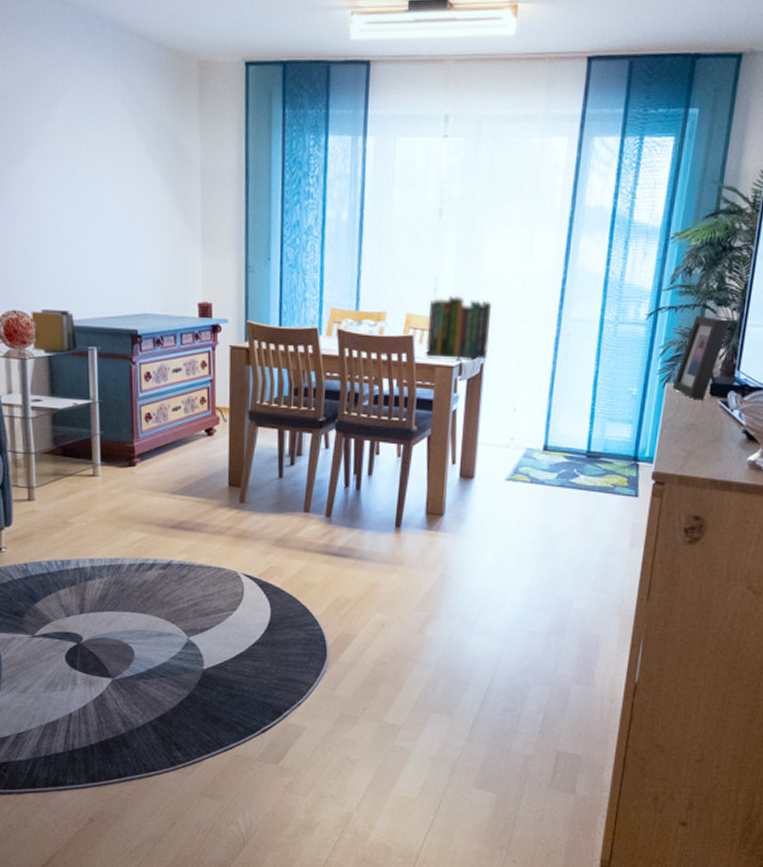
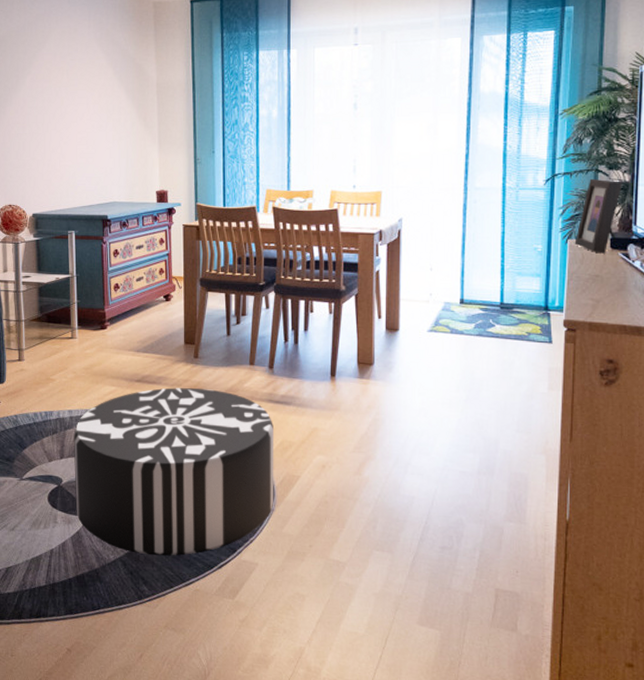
books: present [31,309,78,352] -> none [23,203,60,236]
pouf: none [95,535,329,720] -> present [73,387,275,556]
books: present [426,294,492,360] -> none [350,172,405,226]

